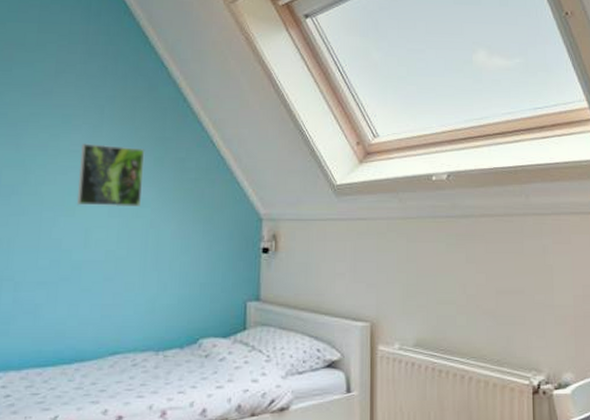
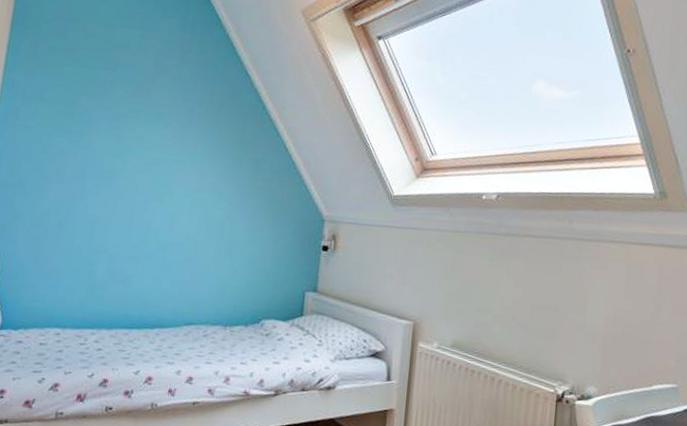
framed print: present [76,143,145,208] -> none [165,139,226,199]

